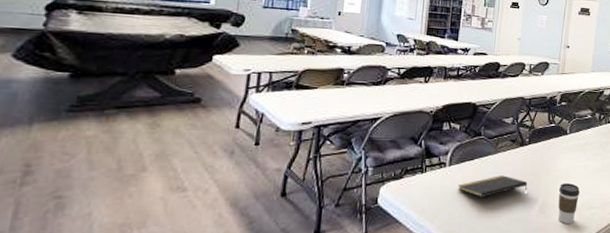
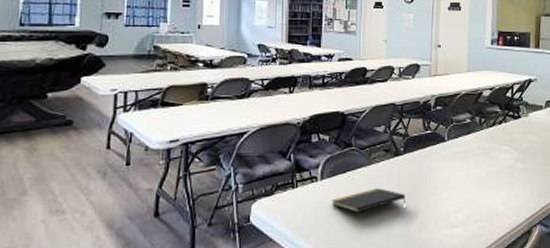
coffee cup: present [558,183,580,225] -> none [440,195,464,240]

